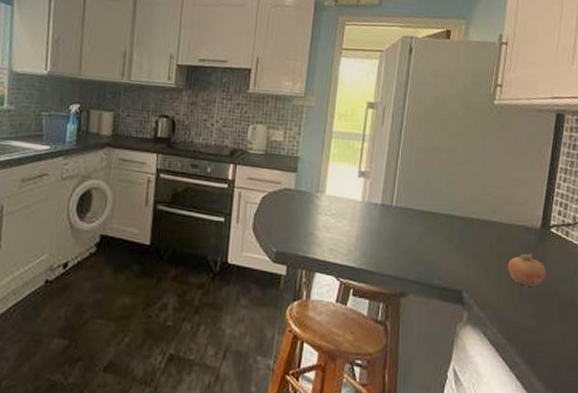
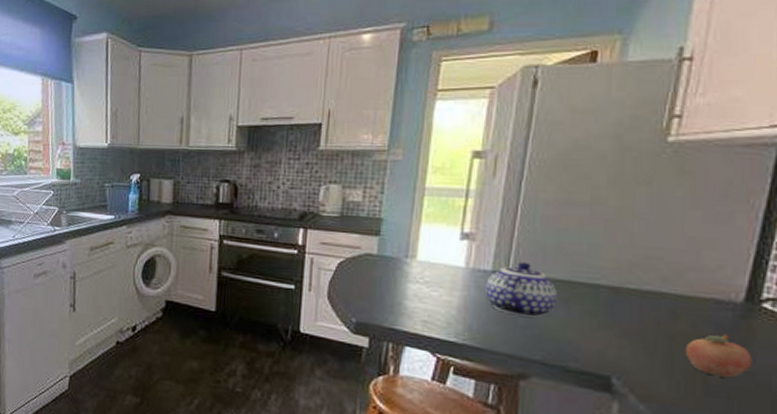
teapot: none [376,196,426,244] -> present [485,262,557,318]

